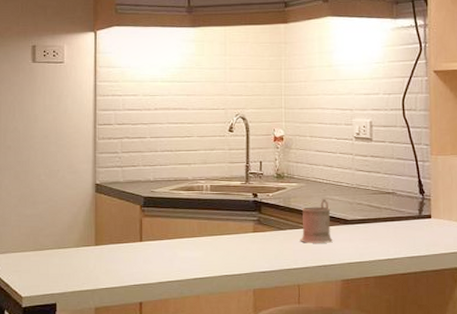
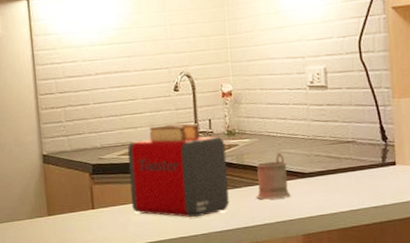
toaster: none [179,163,274,257] -> present [128,123,229,218]

